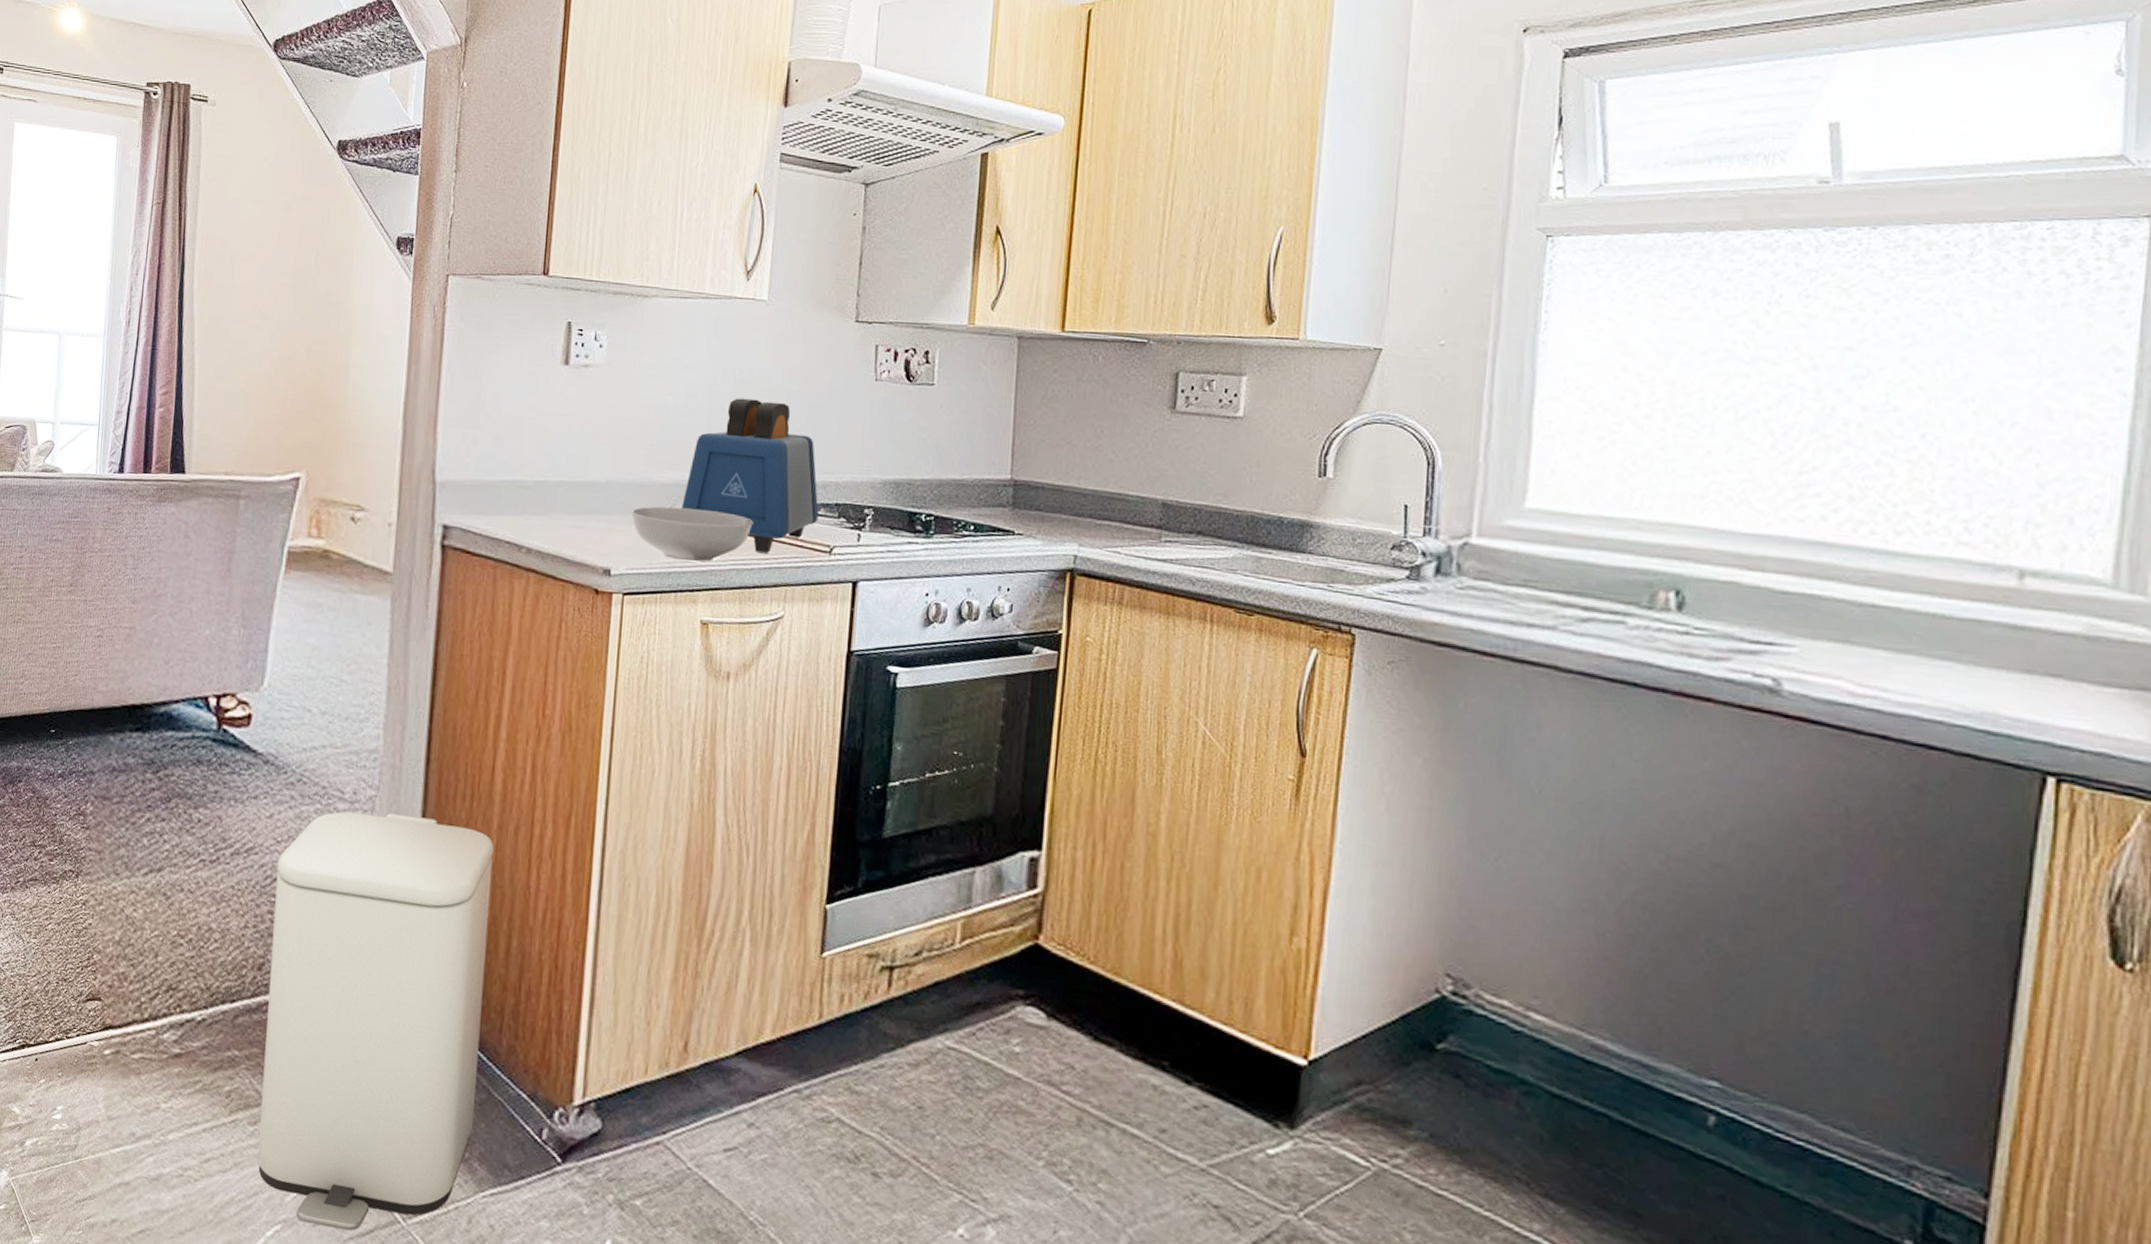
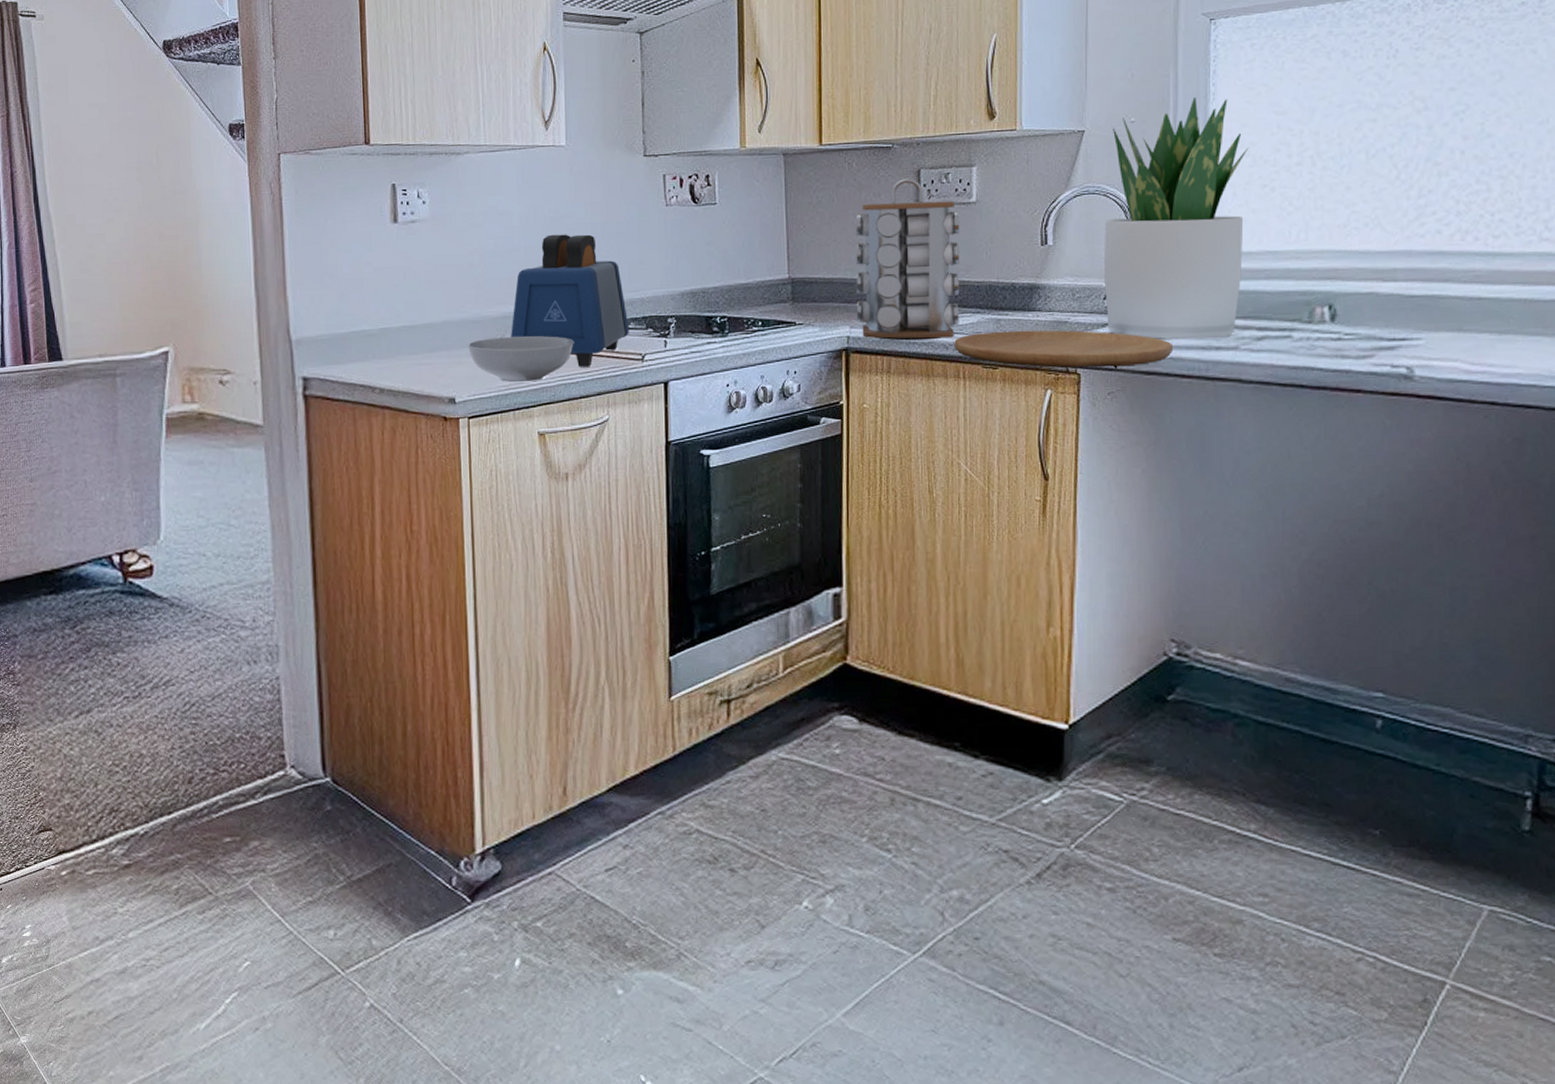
pedal bin: present [257,811,494,1231] -> none [193,633,392,988]
spice rack: none [1087,380,1222,573] -> present [855,178,960,341]
cutting board: none [1202,570,1475,634] -> present [954,330,1174,368]
planter: none [1392,323,1586,614] -> present [1103,96,1249,340]

